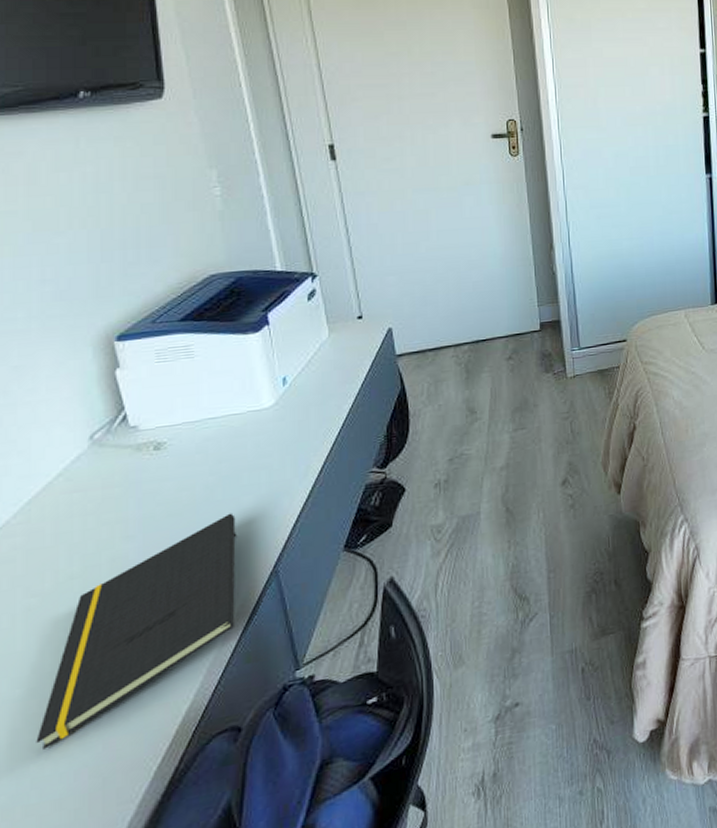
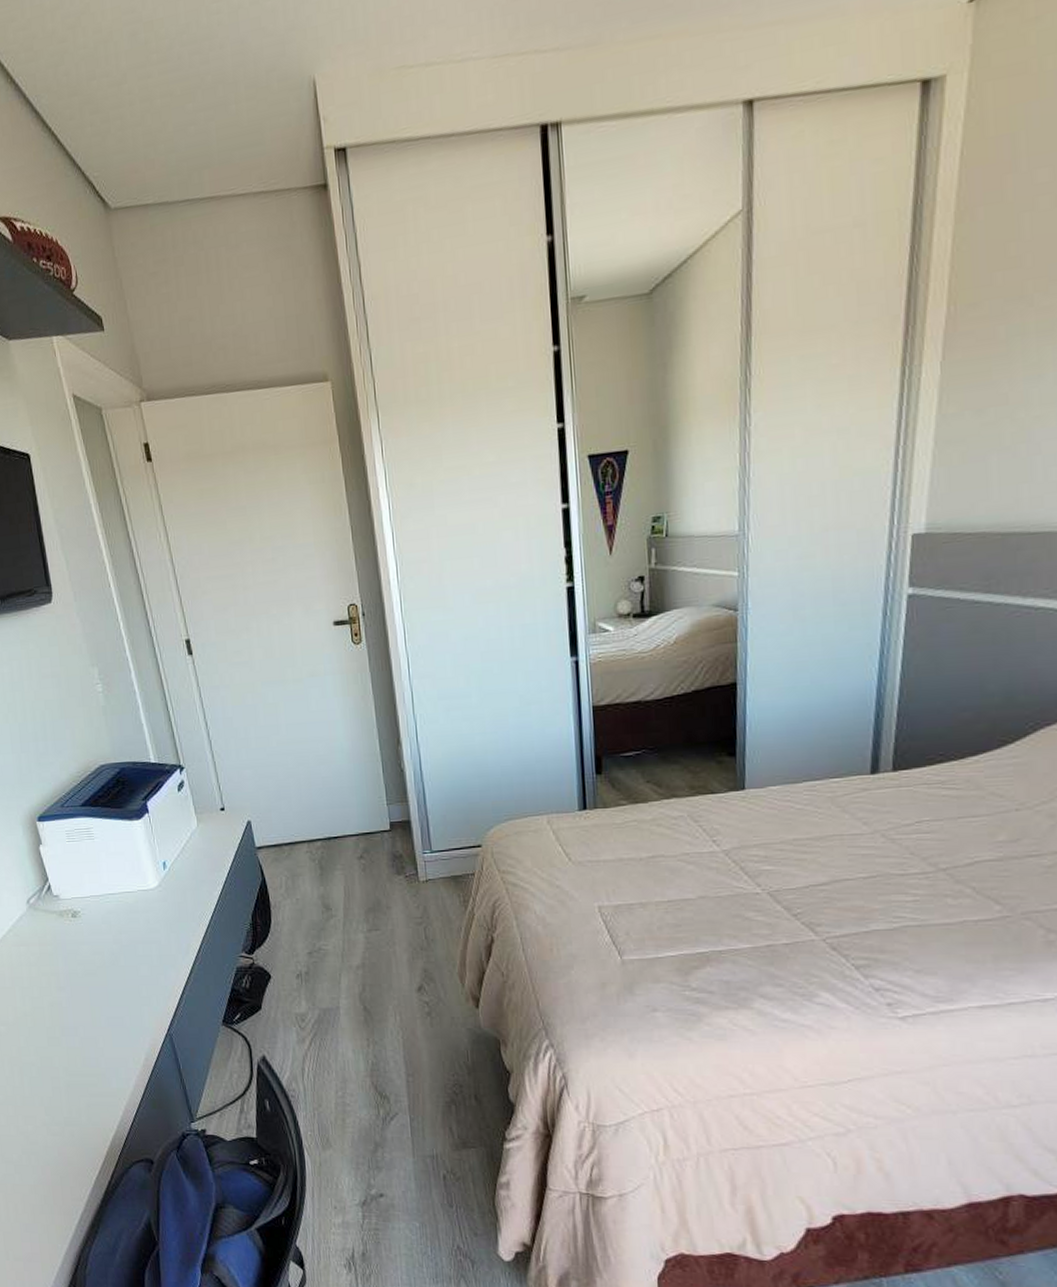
notepad: present [36,513,237,750] -> none [15,978,142,1145]

